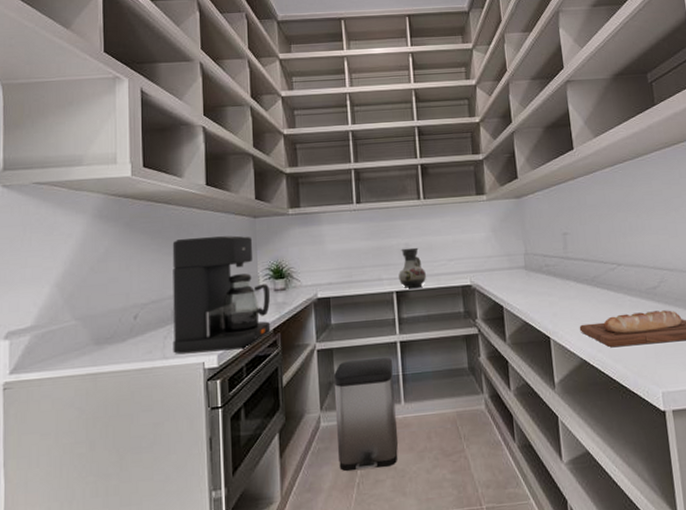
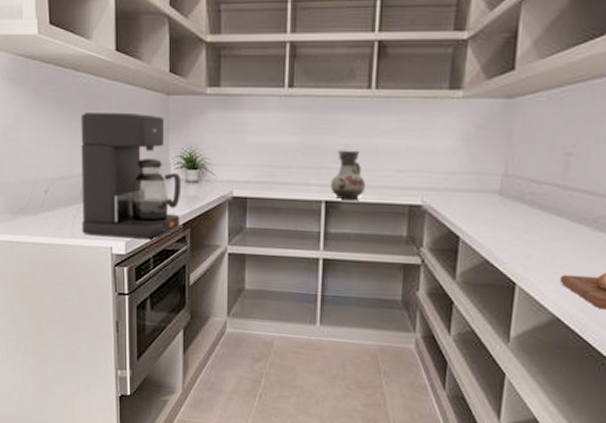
pedal bin: present [333,357,398,471] -> none [242,270,312,385]

